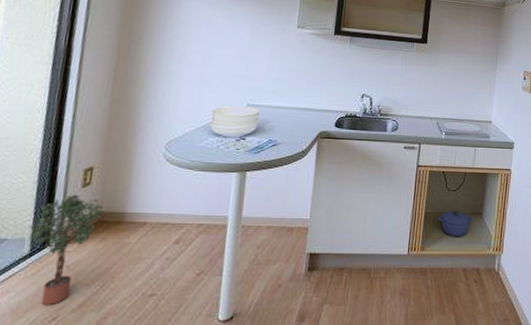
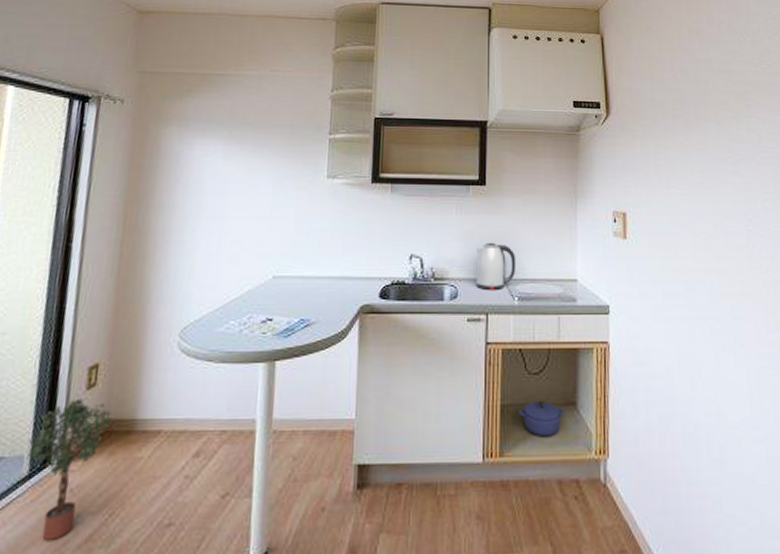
bowl: present [209,105,260,138] -> none [230,278,288,319]
kettle: none [413,88,446,127] -> present [476,242,516,291]

